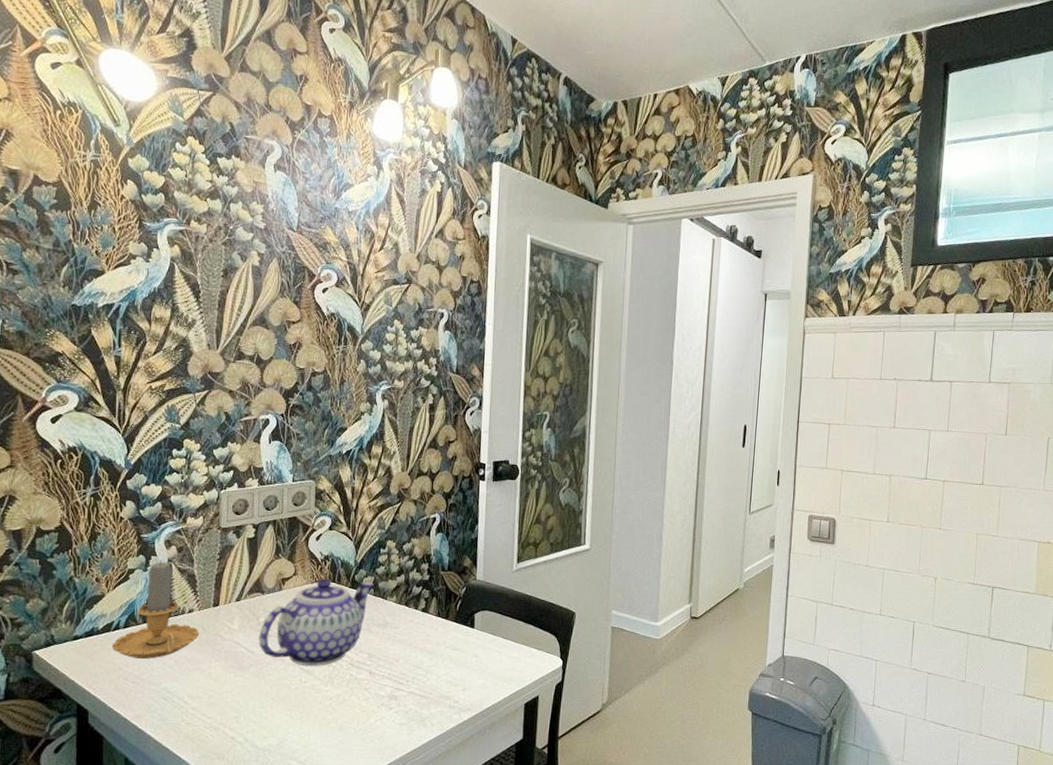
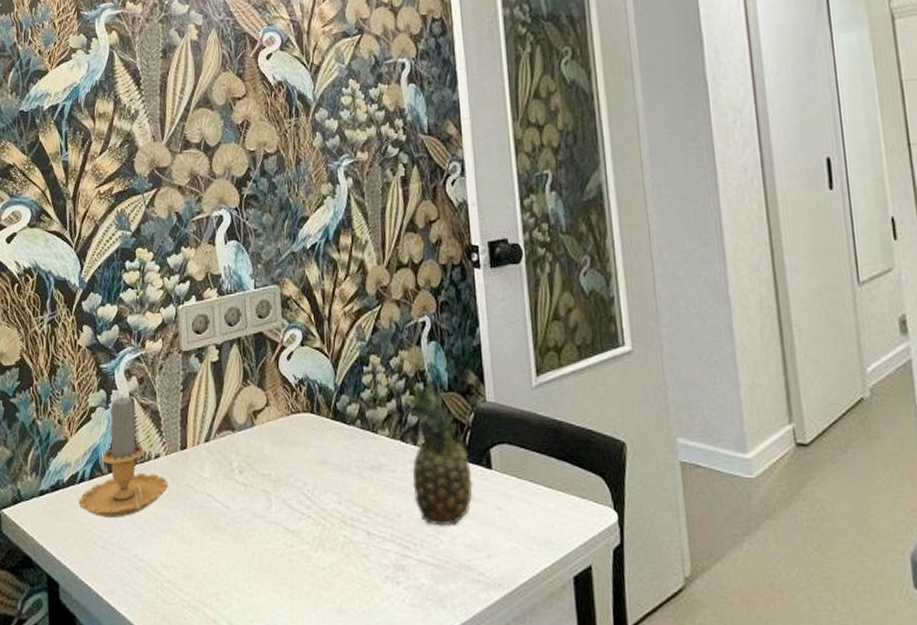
teapot: present [259,578,374,667] -> none [233,408,360,526]
fruit: none [411,561,459,668] -> present [404,379,474,527]

